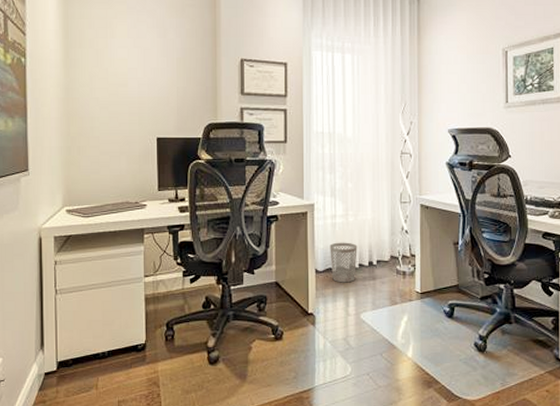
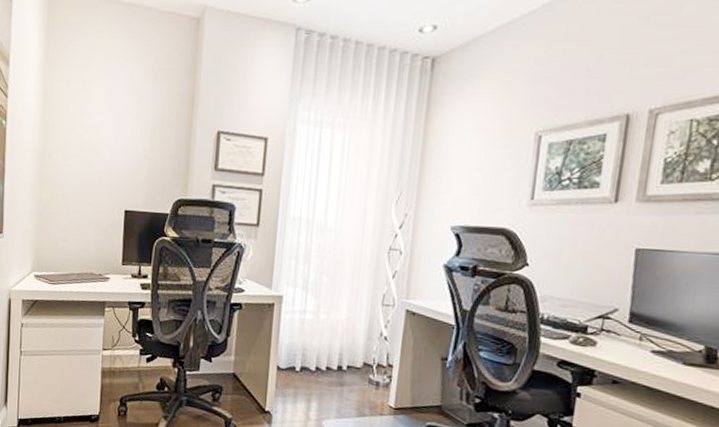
wastebasket: present [330,242,357,283] -> none [294,340,327,386]

